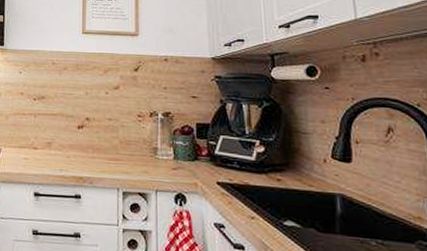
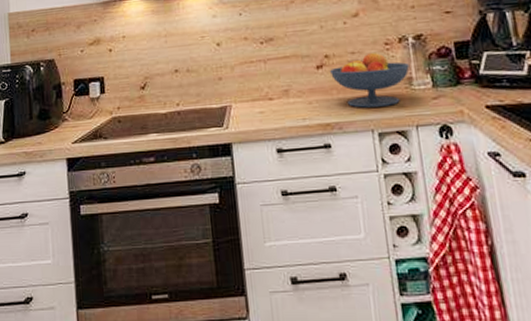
fruit bowl: none [88,122,156,170] -> present [329,53,409,108]

